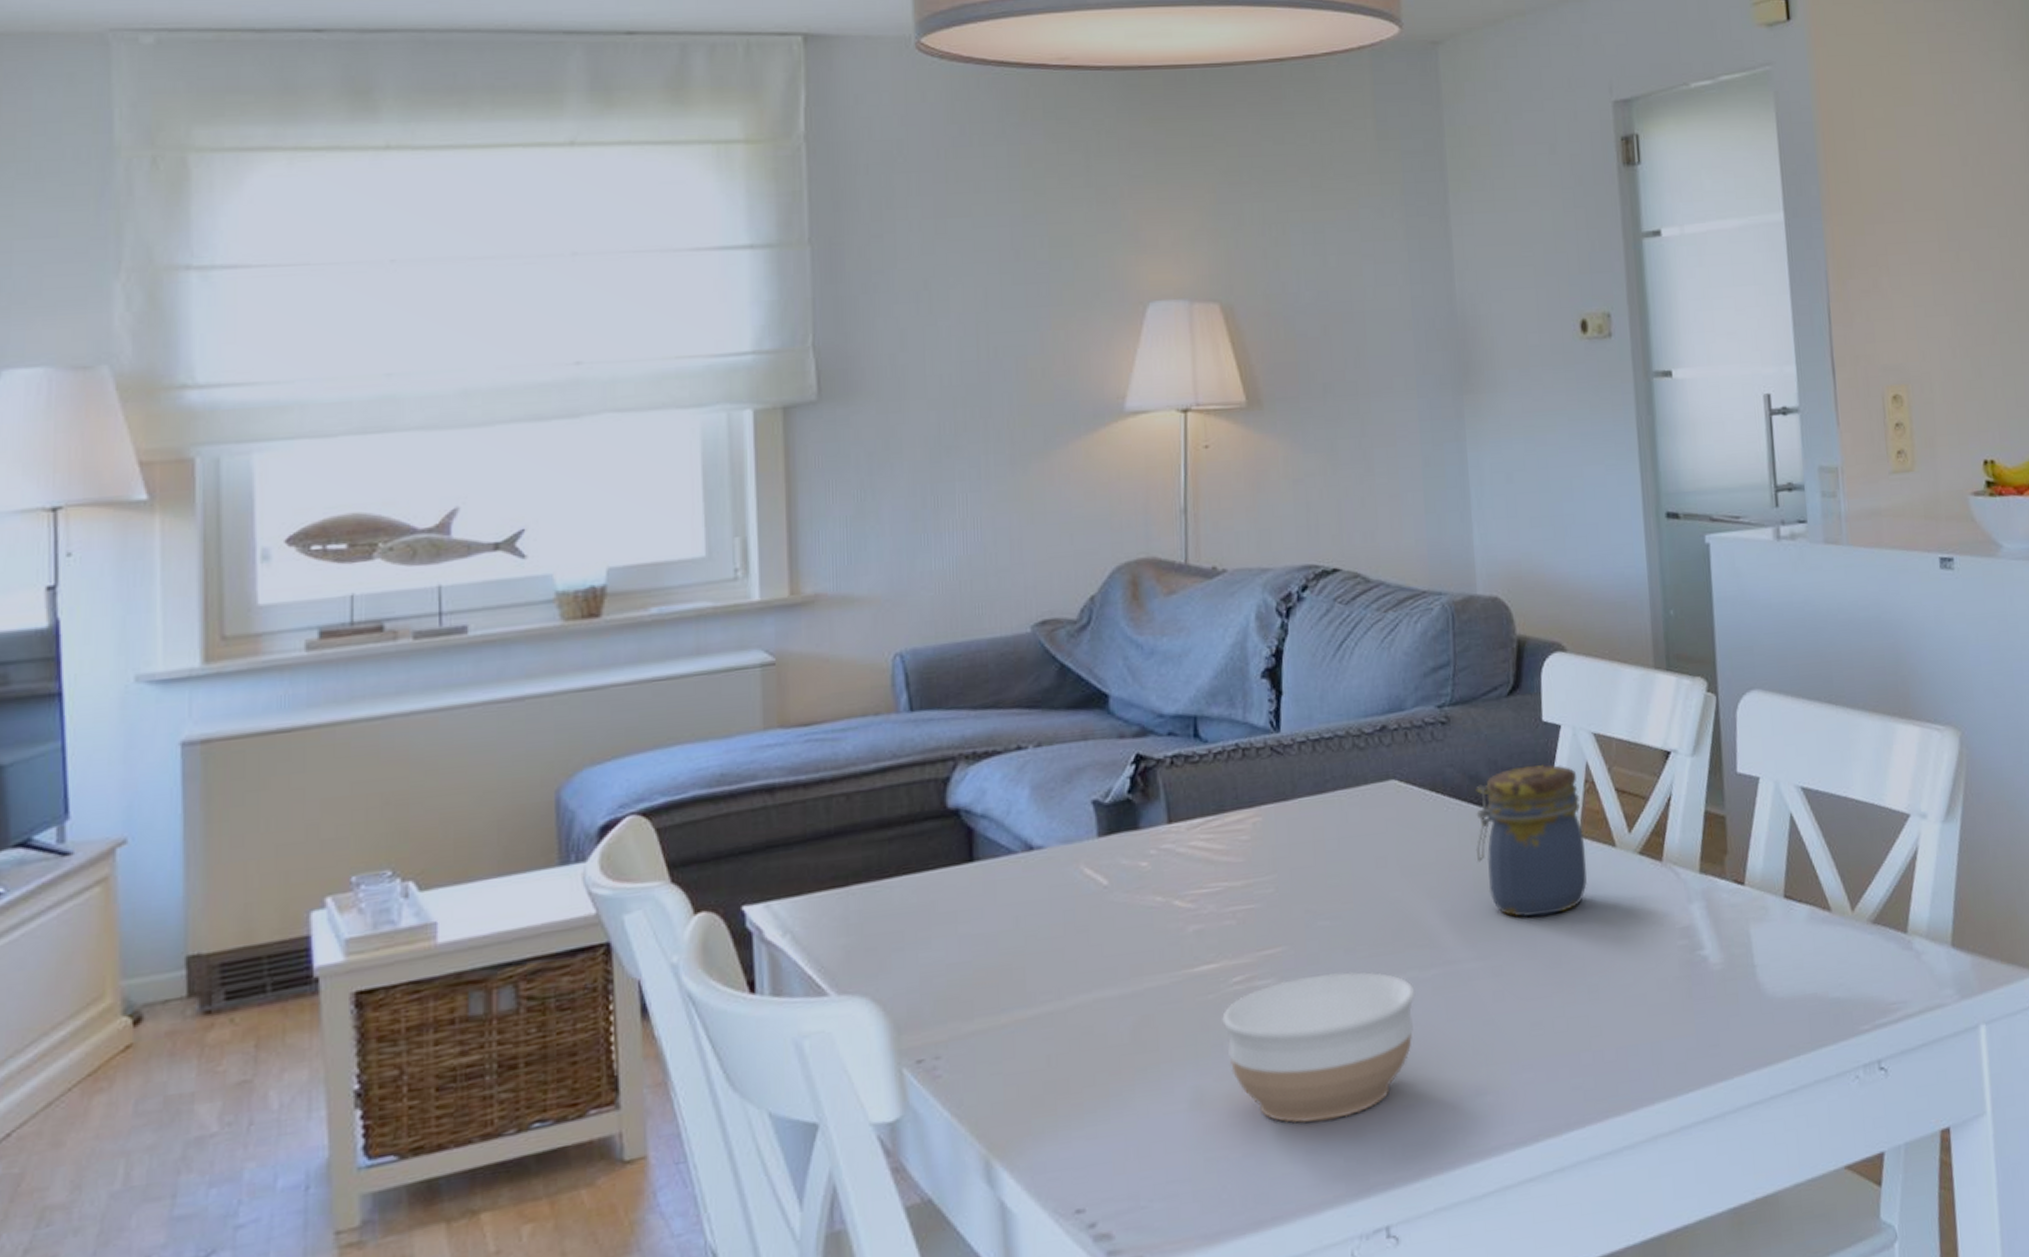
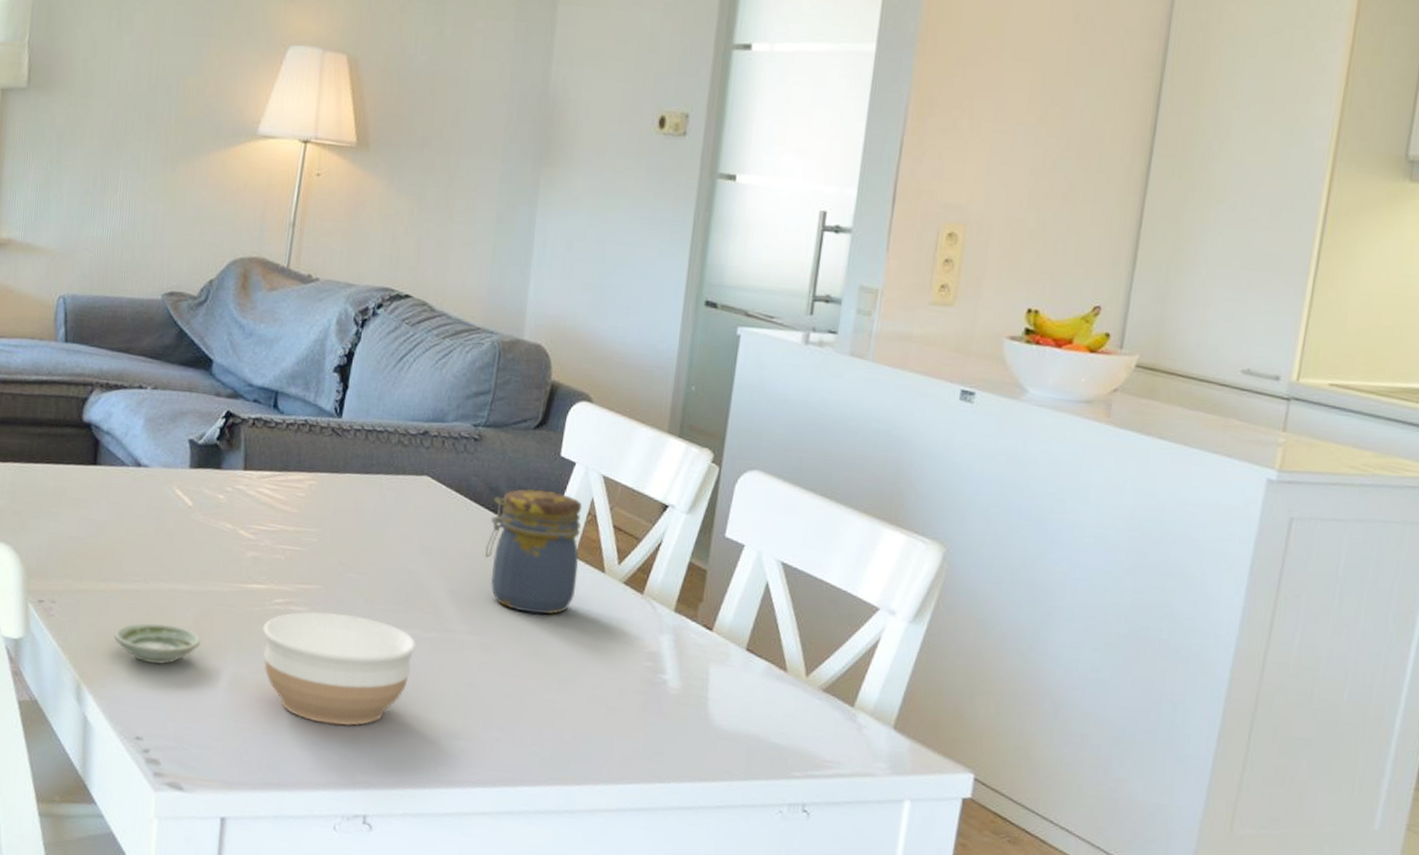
saucer: none [1026,1046,1144,1107] -> present [113,622,201,665]

